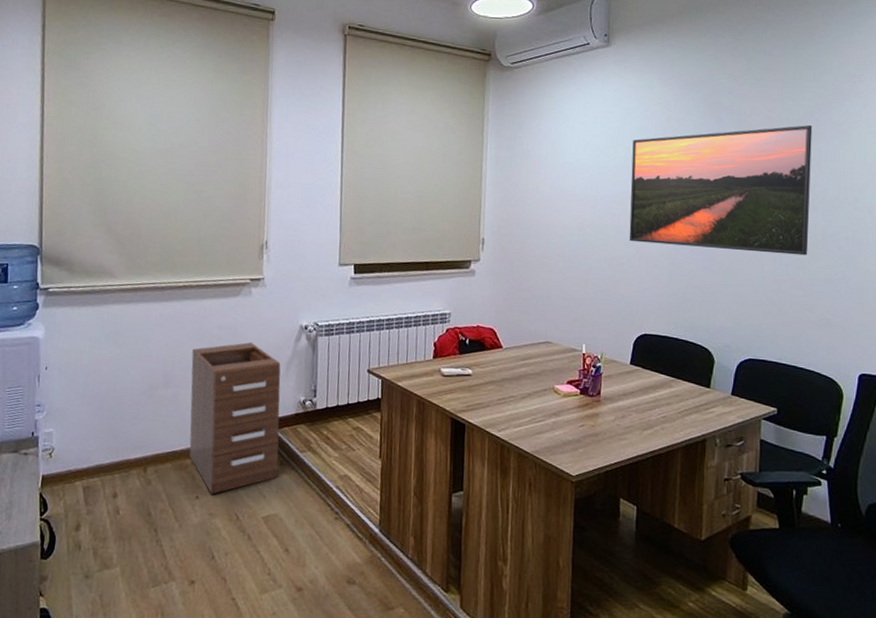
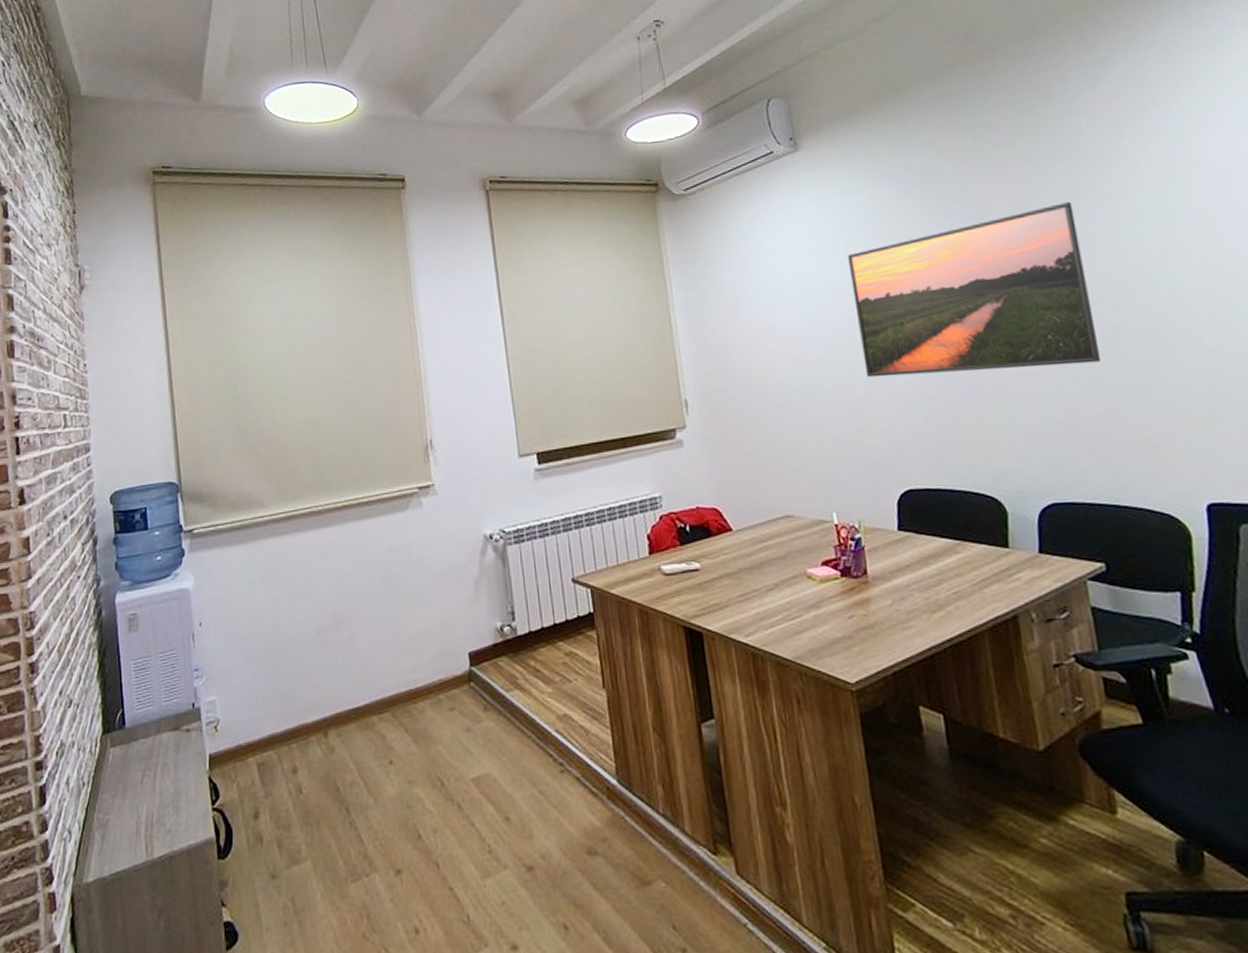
filing cabinet: present [189,342,281,494] -> none [362,563,482,757]

